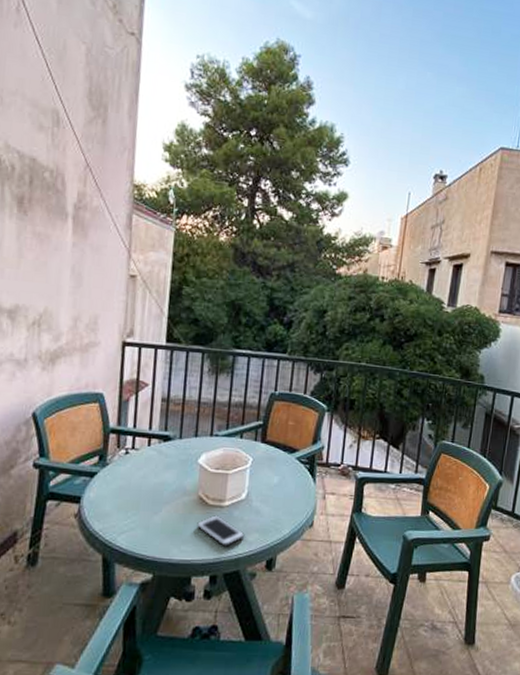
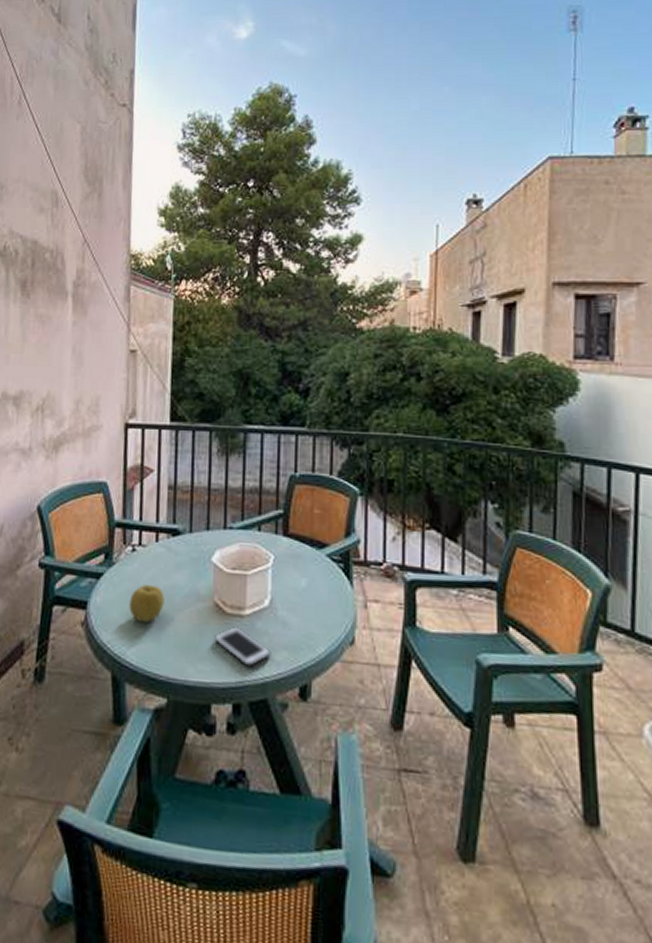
fruit: none [121,481,154,514] -> present [129,584,165,623]

